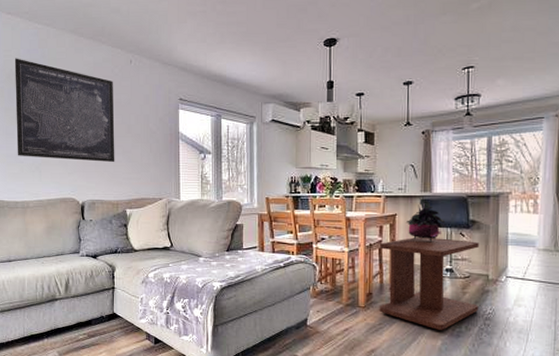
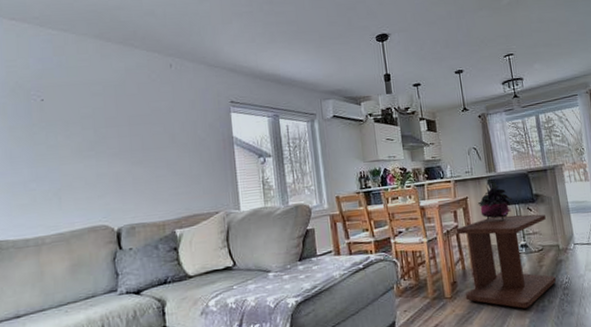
wall art: present [14,58,115,163] -> none [21,68,158,183]

